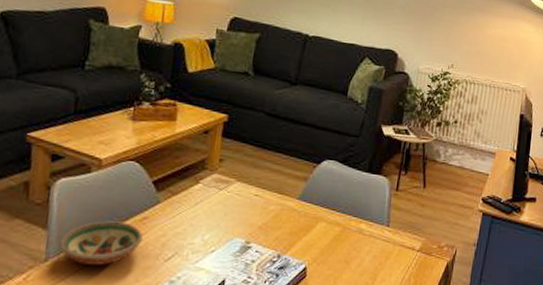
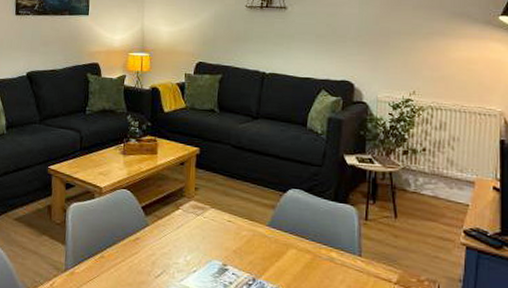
decorative bowl: present [60,221,144,265] -> none [75,240,137,278]

